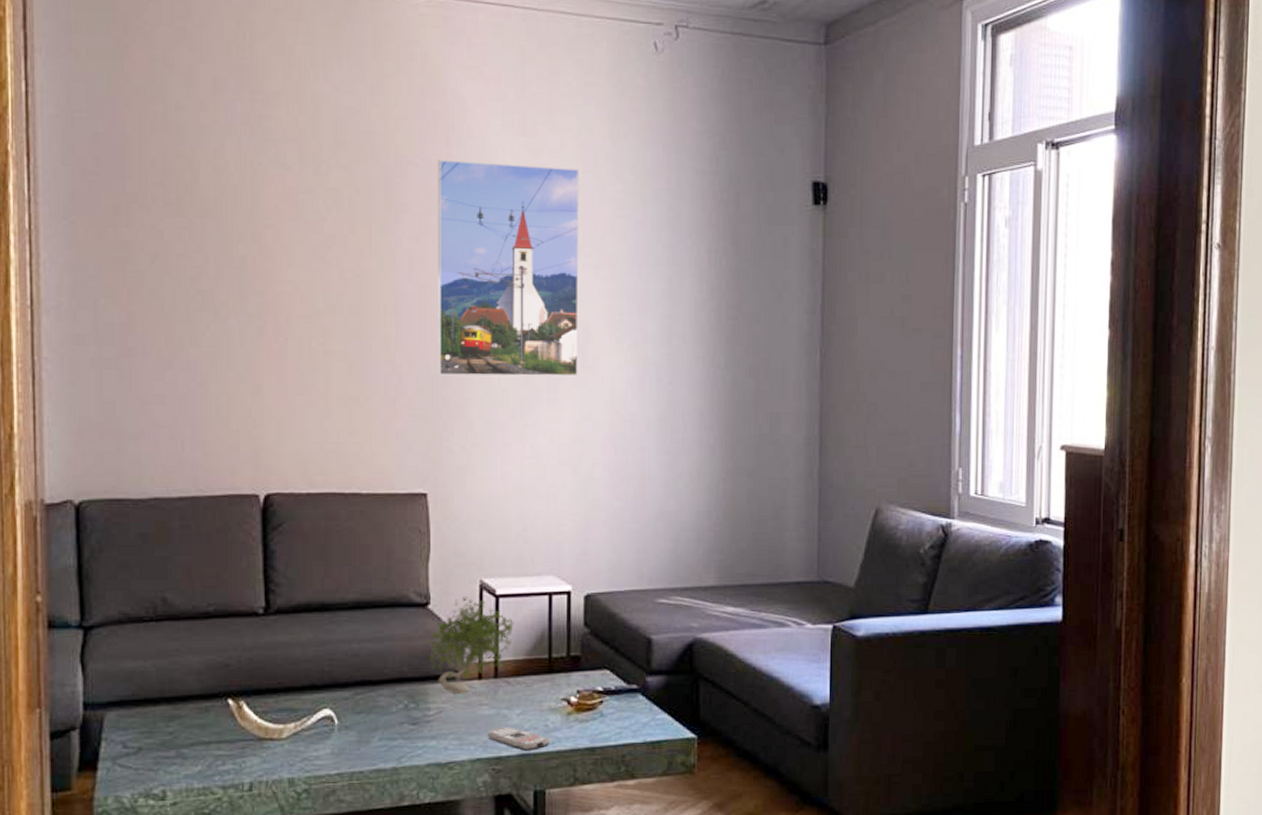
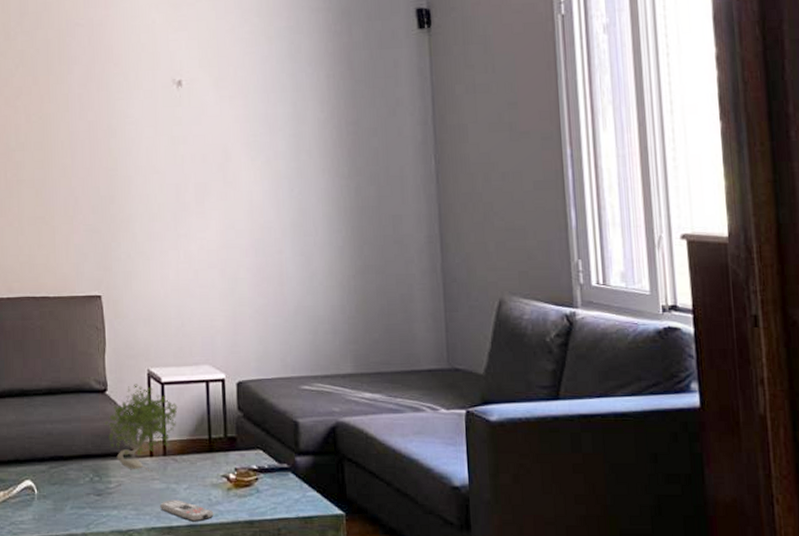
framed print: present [437,160,580,377] -> none [98,16,221,196]

